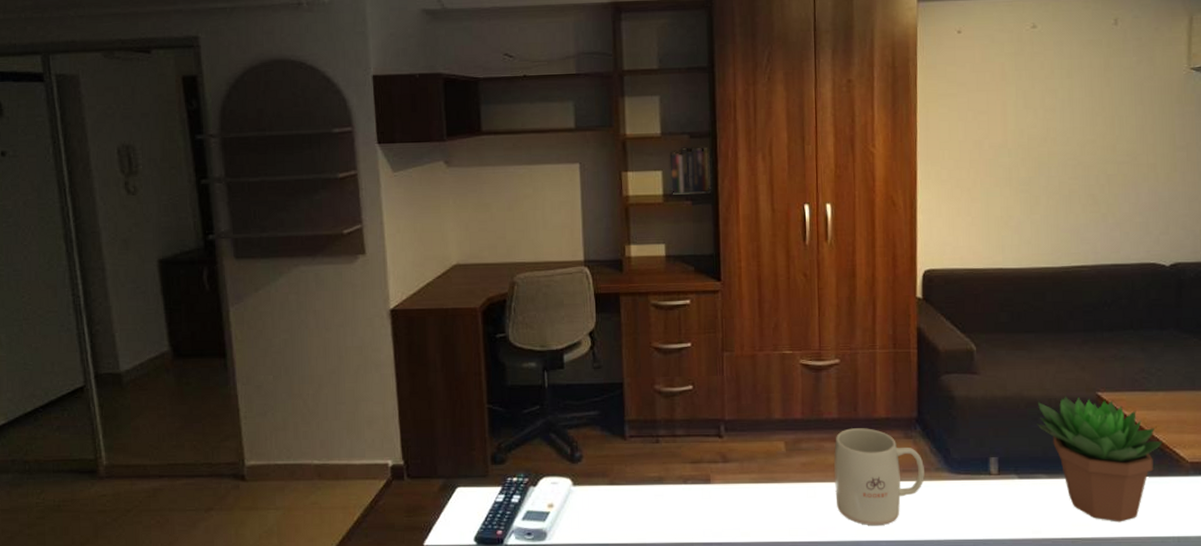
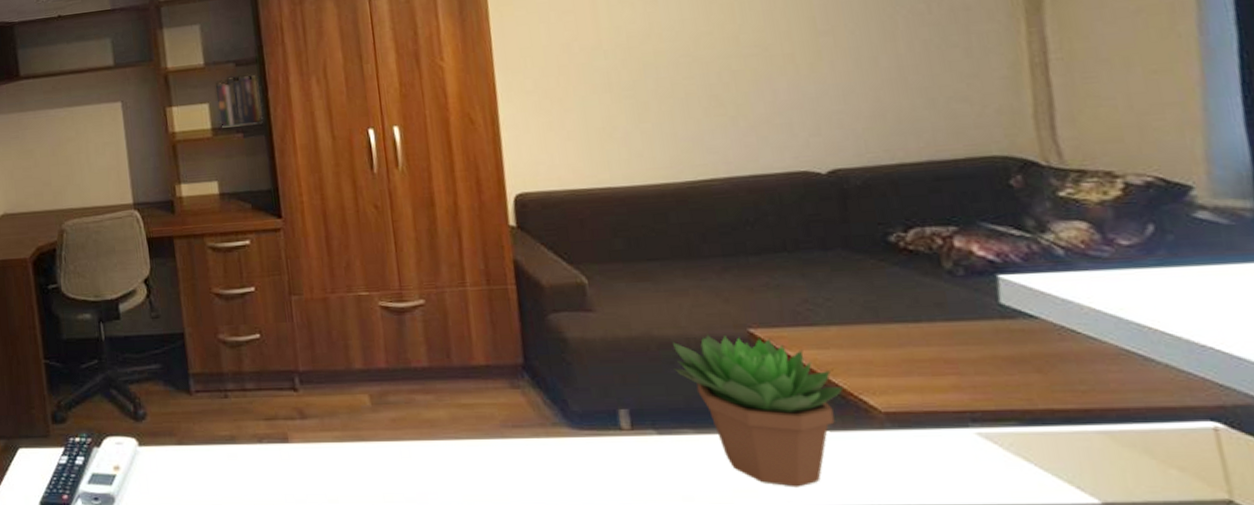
mug: present [833,428,925,525] -> none [427,377,540,490]

